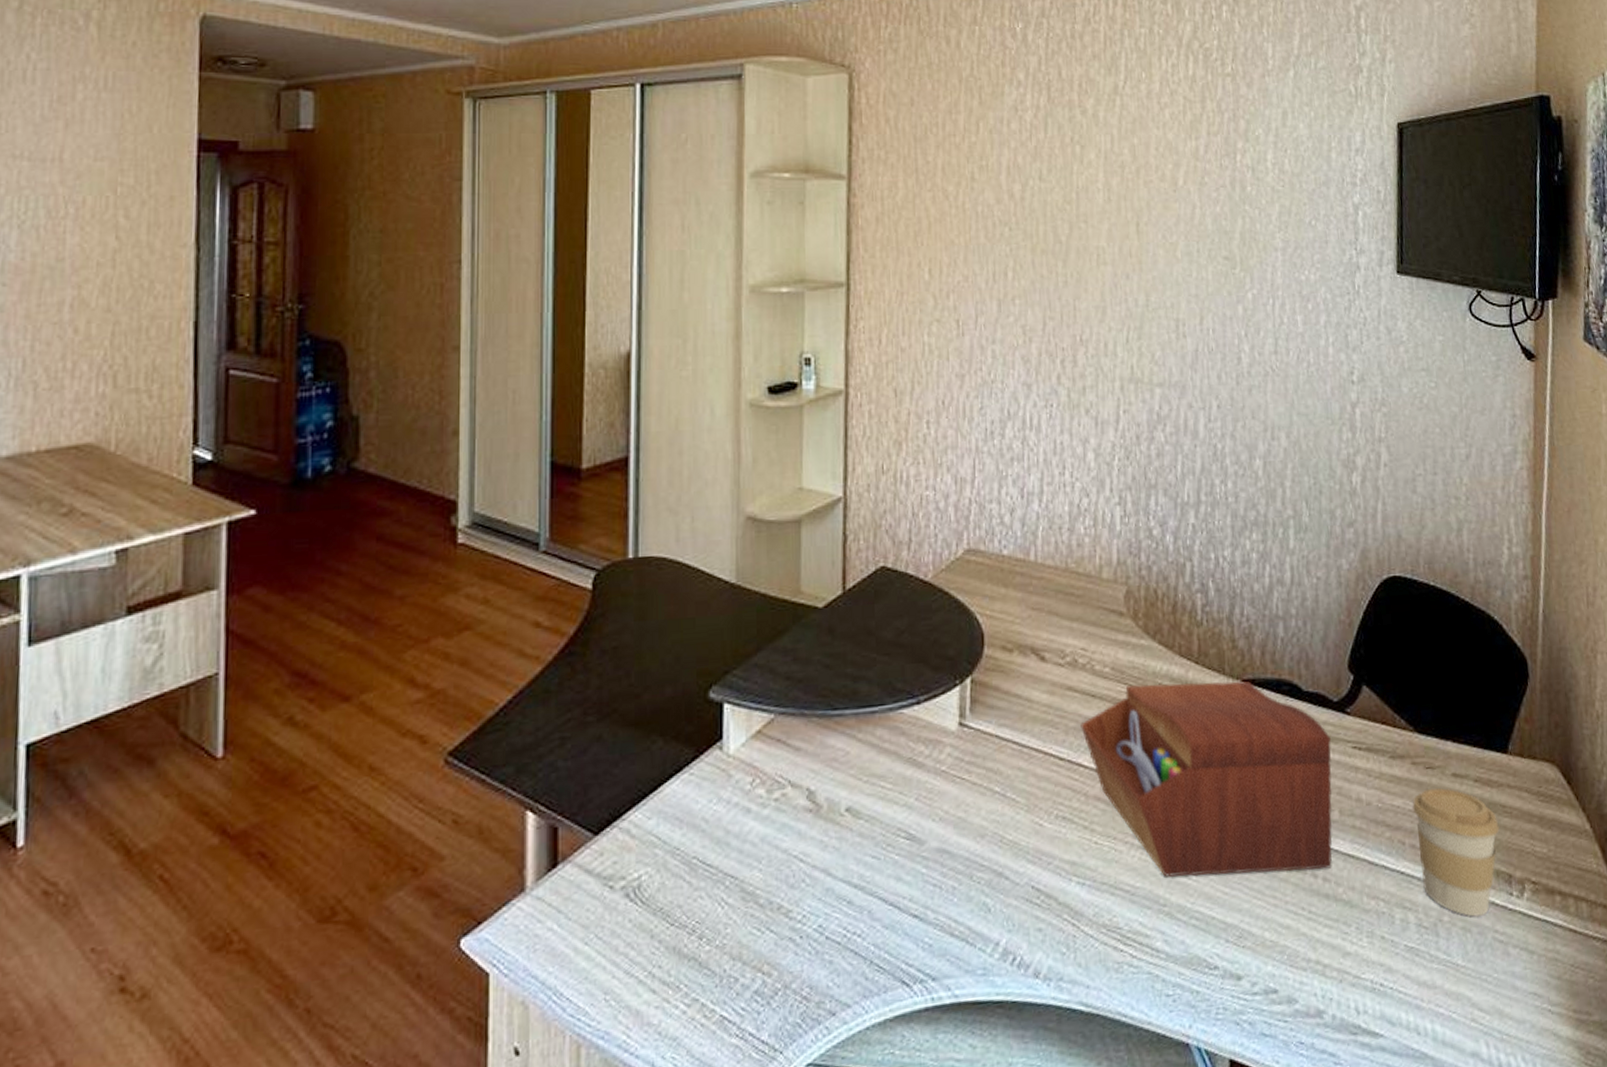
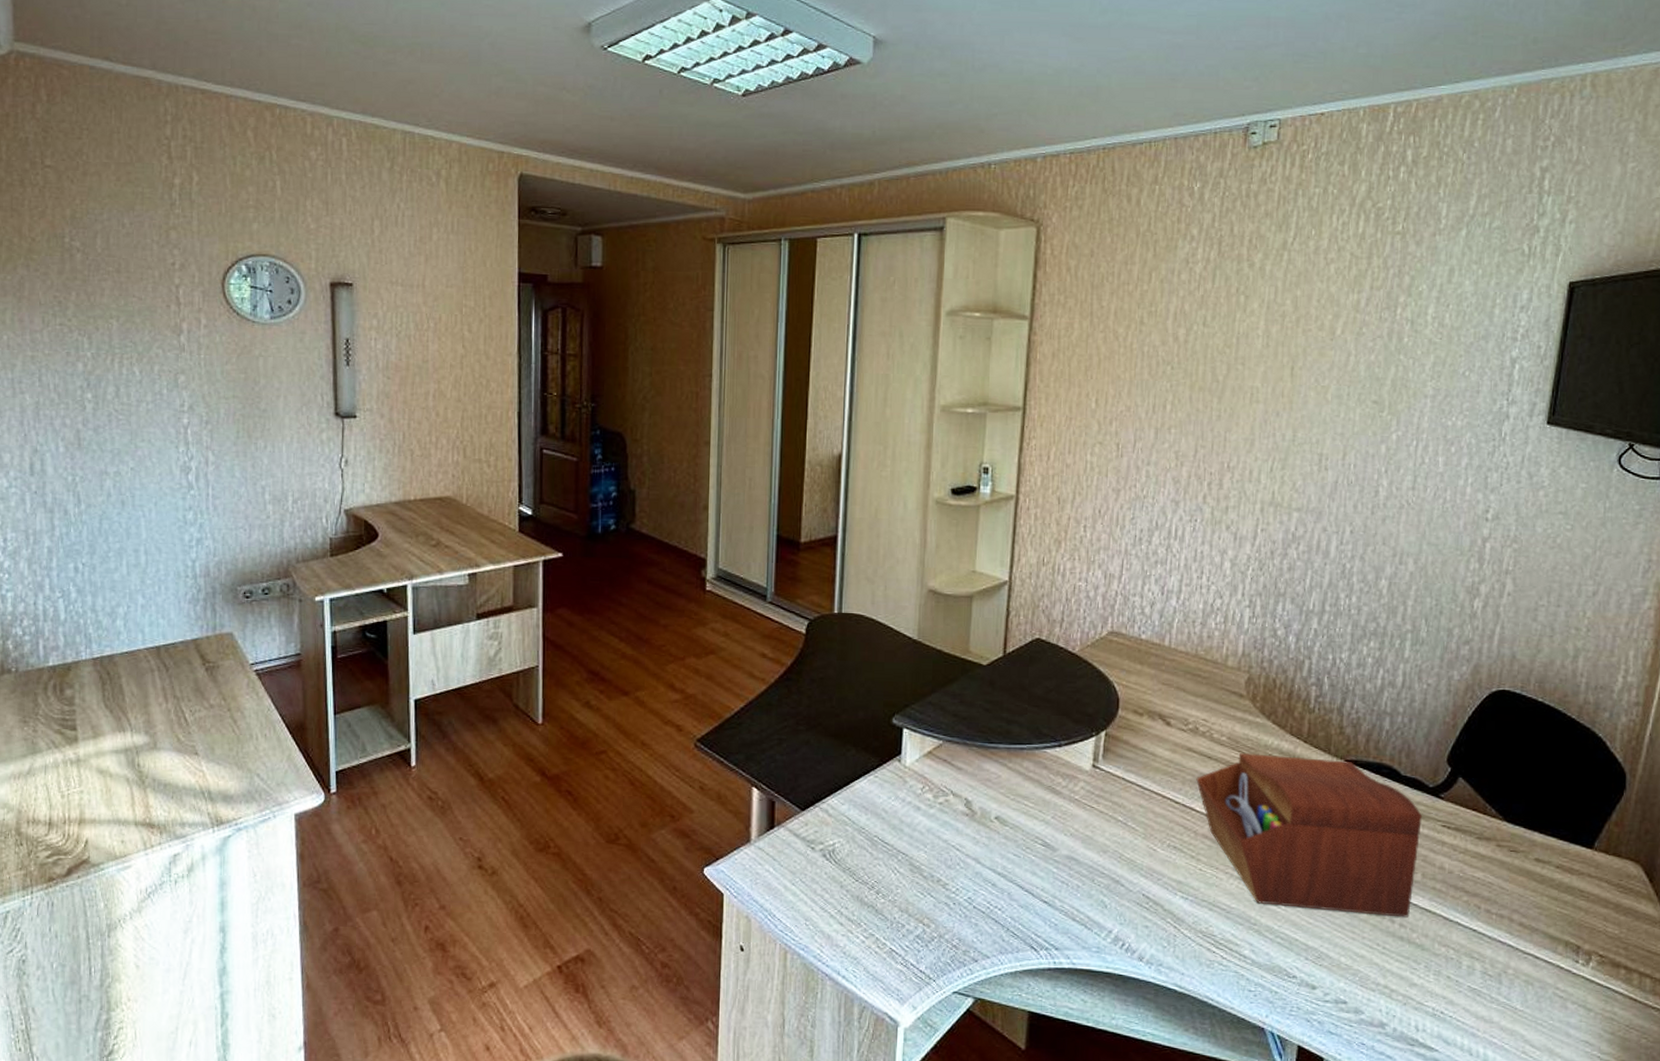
coffee cup: present [1412,788,1500,918] -> none [1492,868,1574,975]

